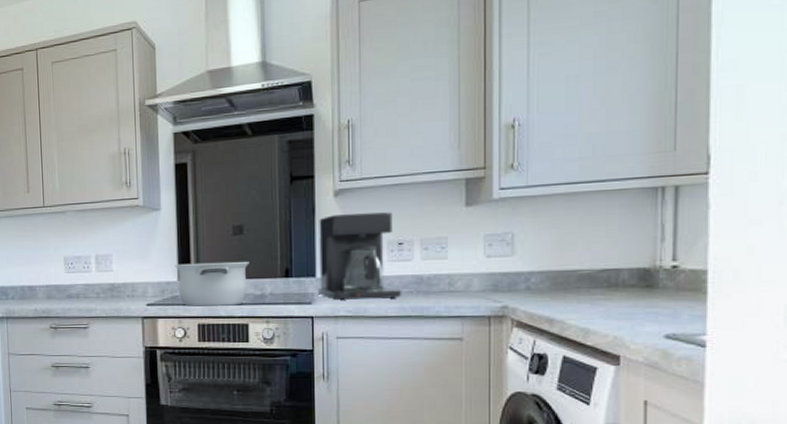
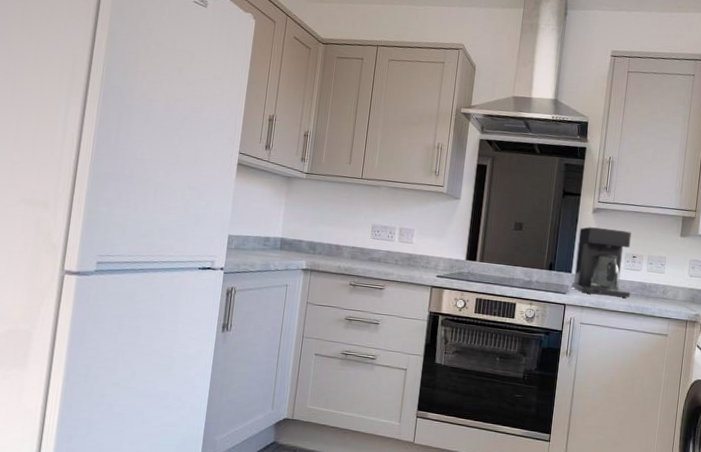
cooking pot: present [175,261,249,308] -> none [464,246,524,287]

